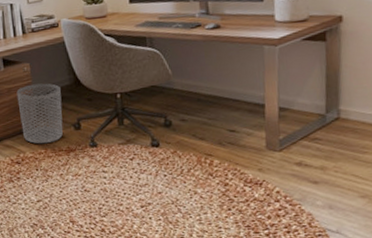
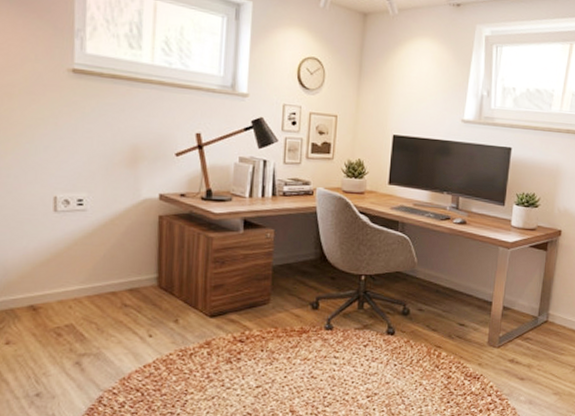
waste bin: present [16,83,63,144] -> none [253,253,304,322]

